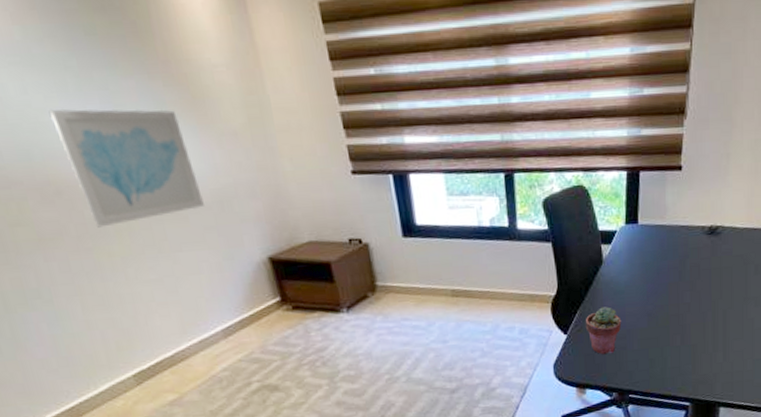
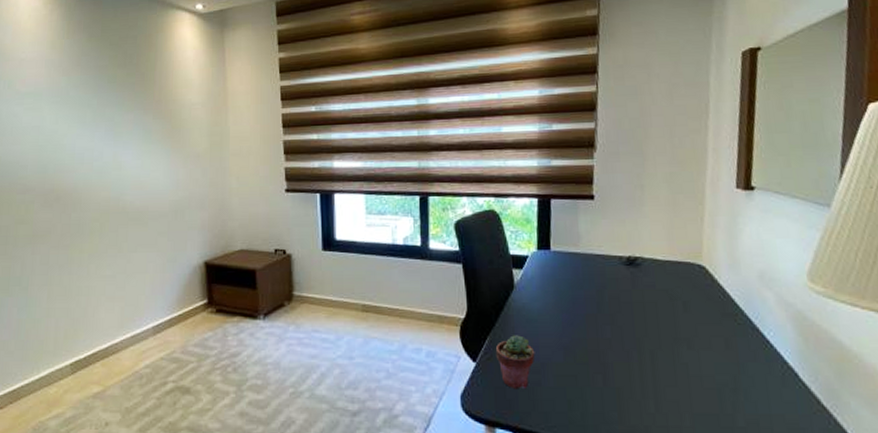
wall art: present [48,109,204,228] -> none [68,135,162,228]

